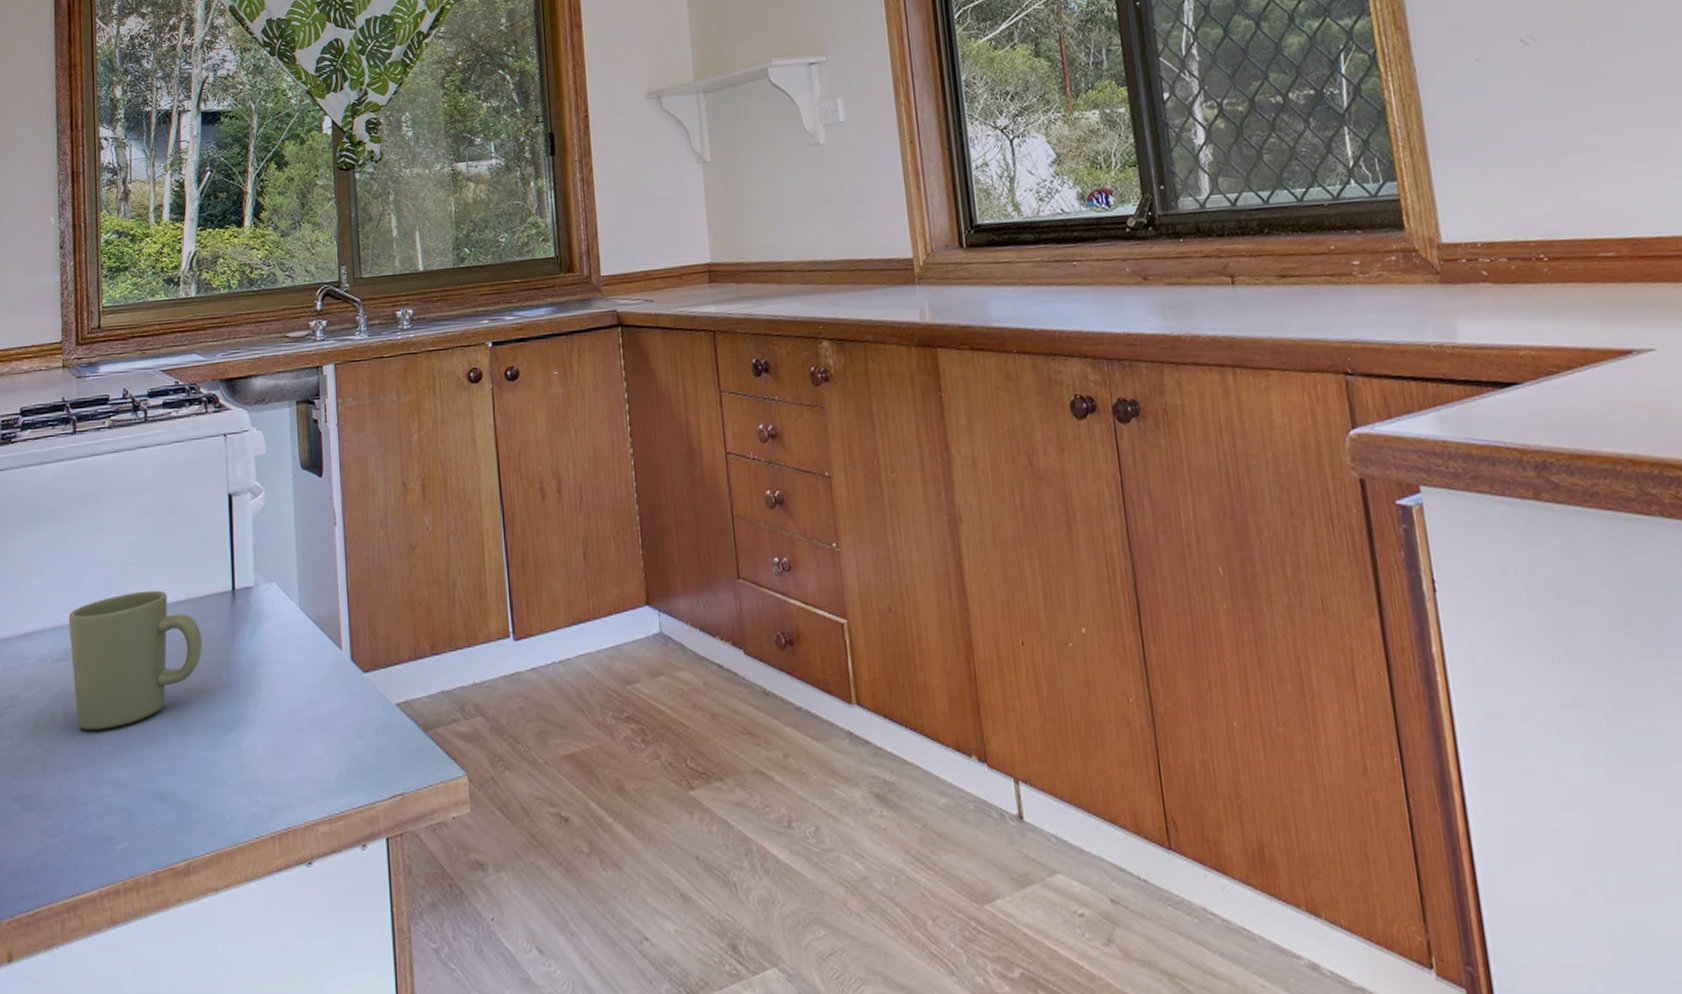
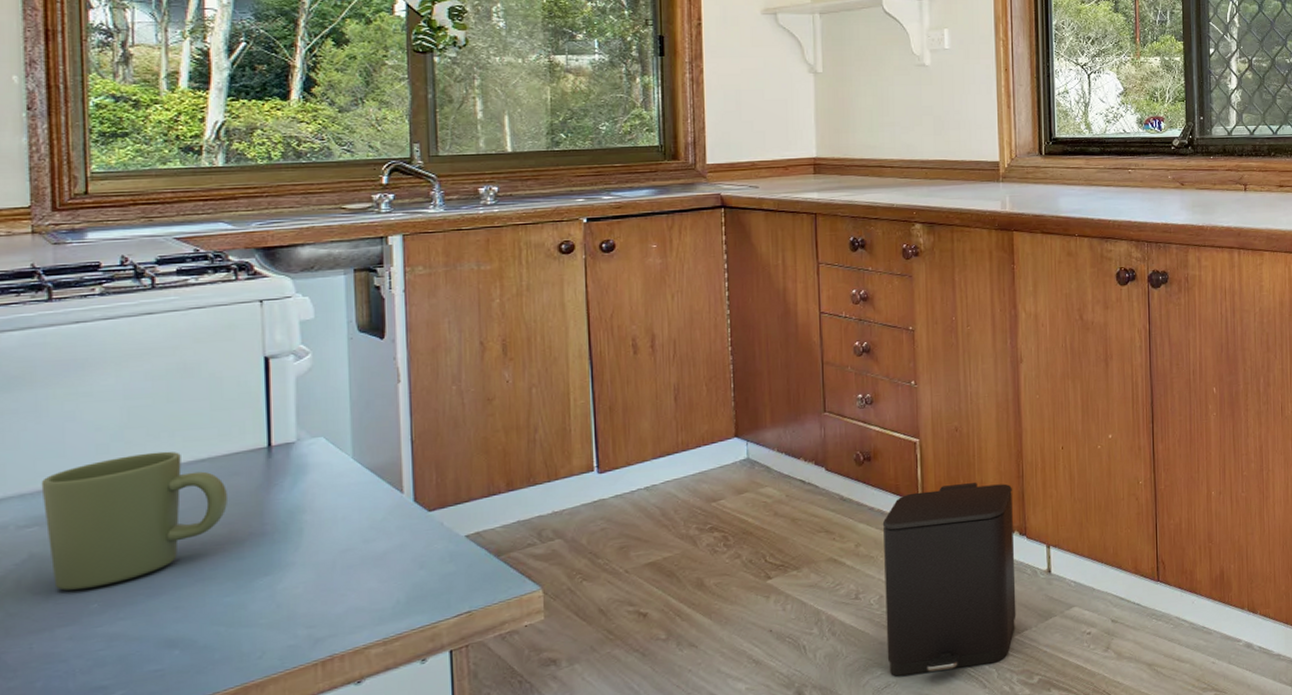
pedal bin: none [812,683,984,941] -> present [882,483,1016,676]

